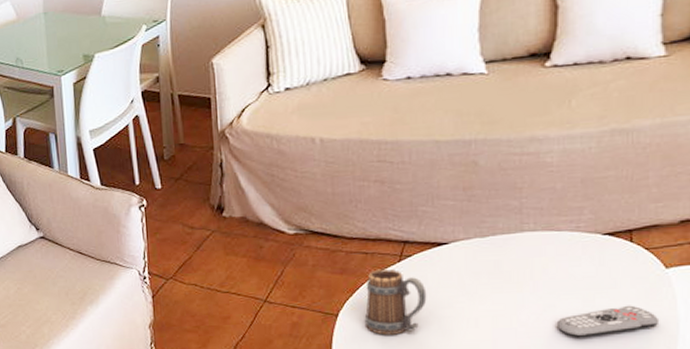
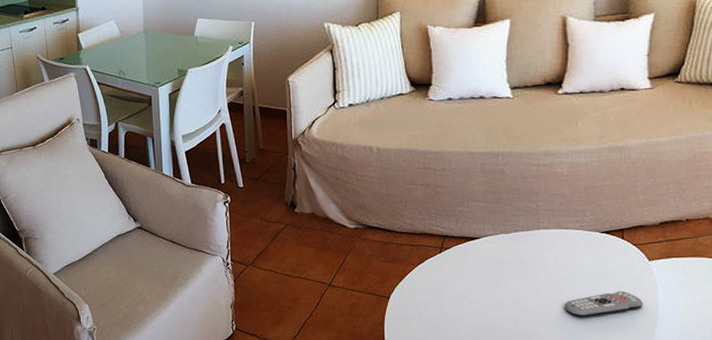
mug: present [364,268,427,335] -> none [411,258,462,315]

